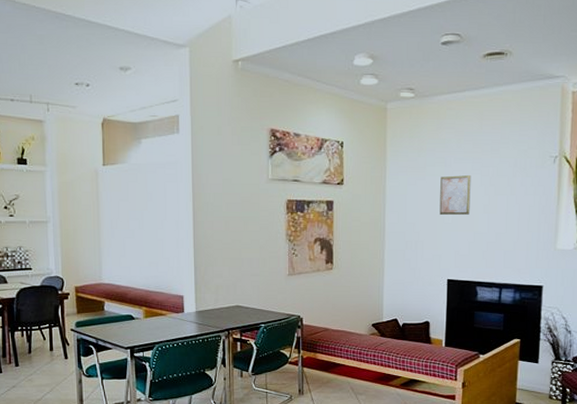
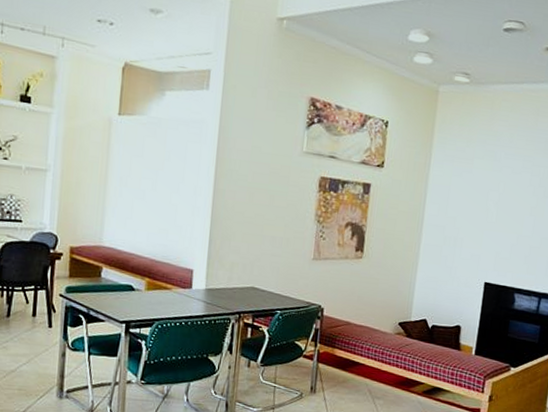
wall art: present [439,175,471,215] -> none [483,171,521,216]

